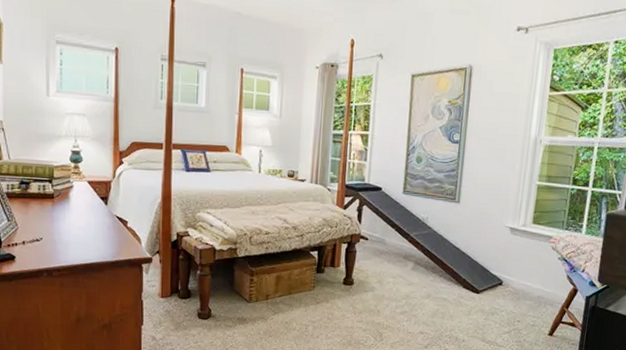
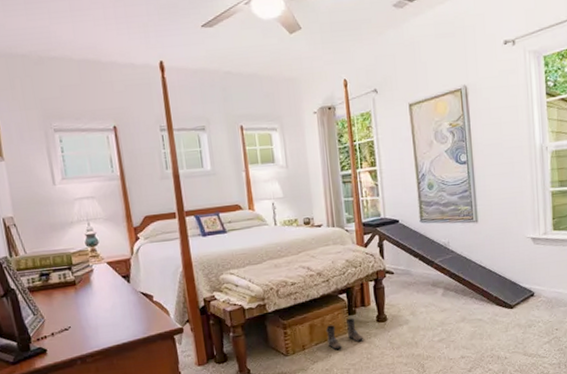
boots: none [291,276,327,305] -> present [325,318,363,350]

